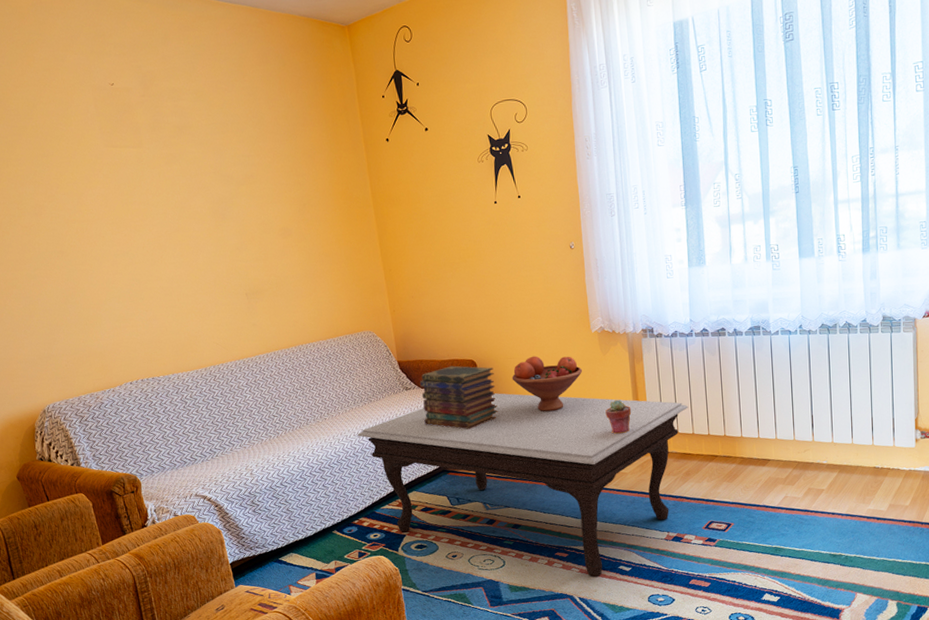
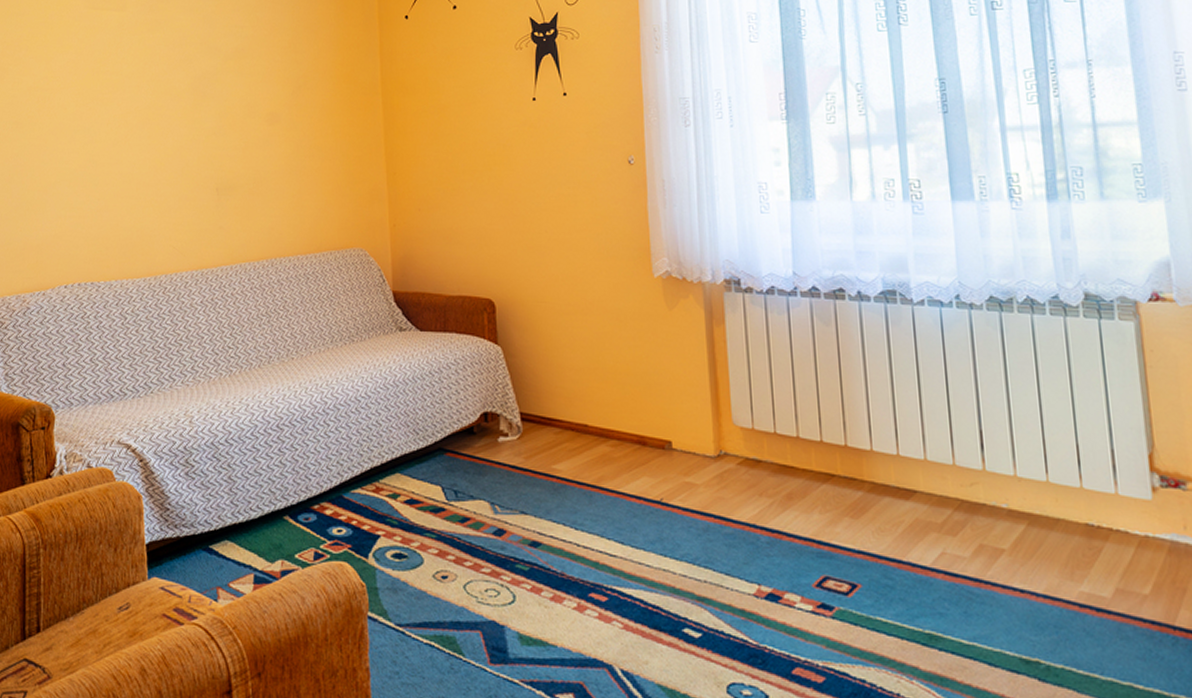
coffee table: present [357,393,688,578] -> none [331,348,790,641]
book stack: present [420,365,498,430] -> none [419,304,519,394]
fruit bowl: present [512,356,583,412] -> none [541,302,640,382]
potted succulent: present [605,399,632,434] -> none [670,374,707,424]

